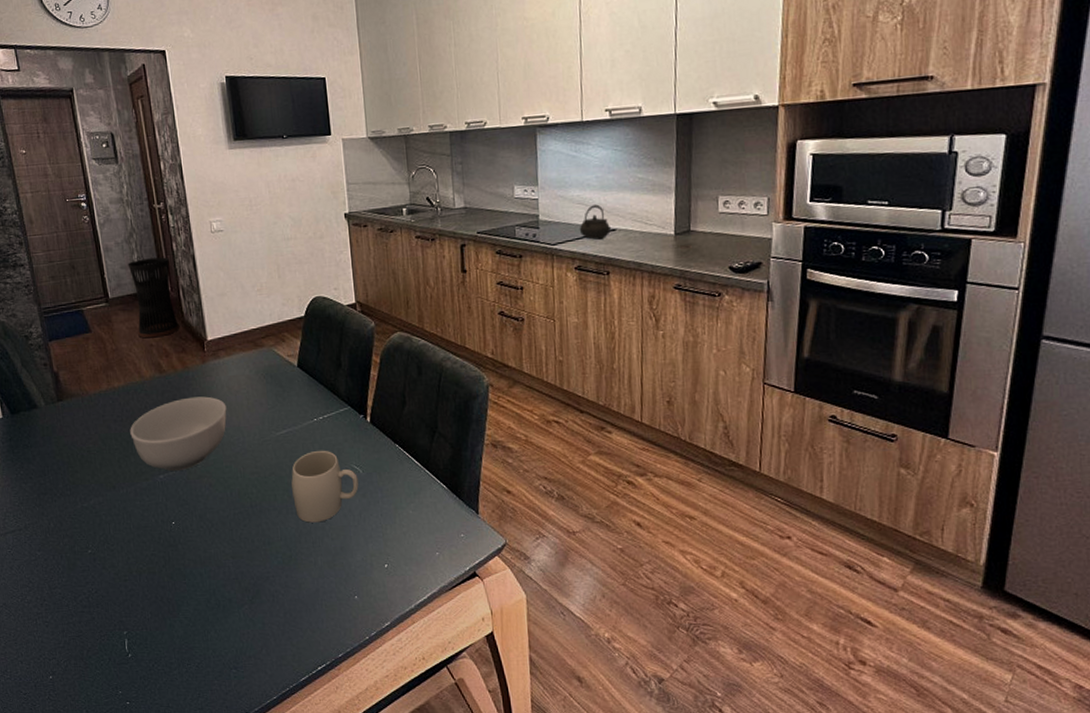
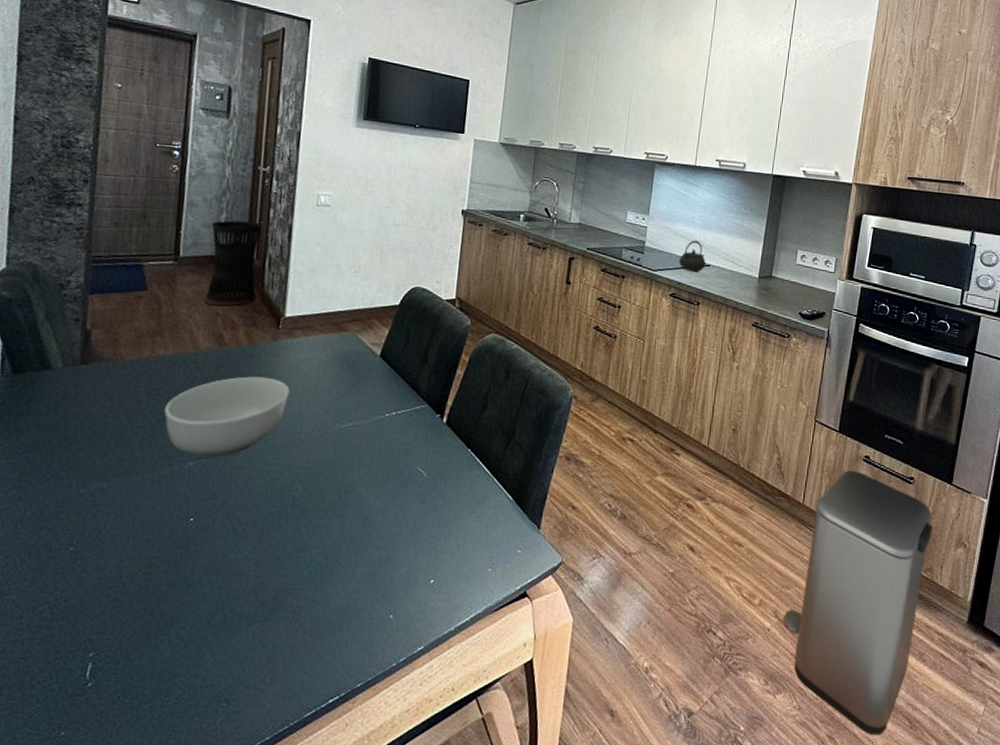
mug: present [291,450,359,523] -> none [343,448,421,529]
pedal bin: none [752,432,926,703] -> present [784,470,932,736]

